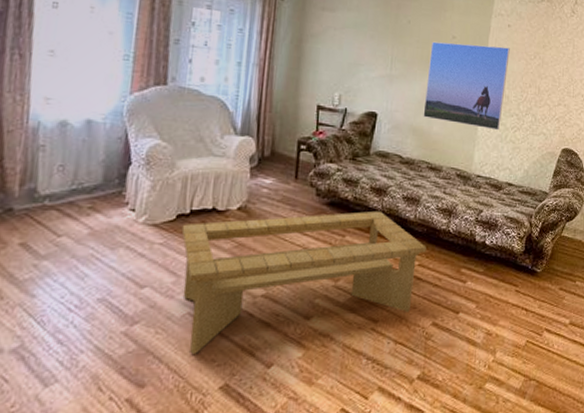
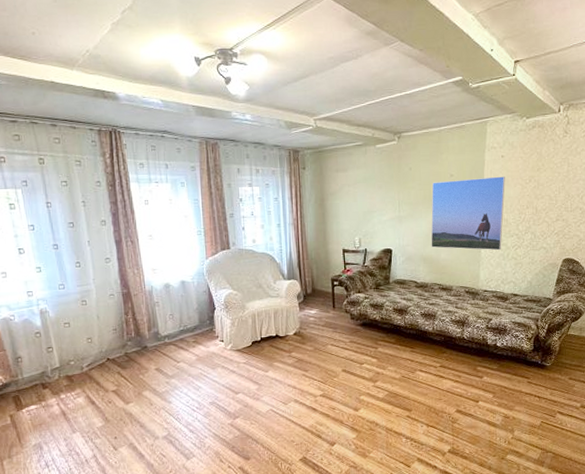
coffee table: present [181,210,426,354] -> none [257,326,445,437]

